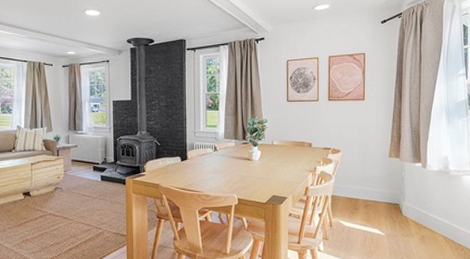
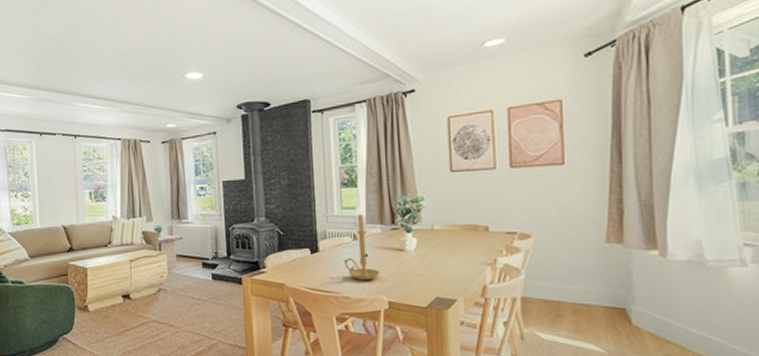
candle holder: none [207,126,233,183] -> present [344,208,381,281]

